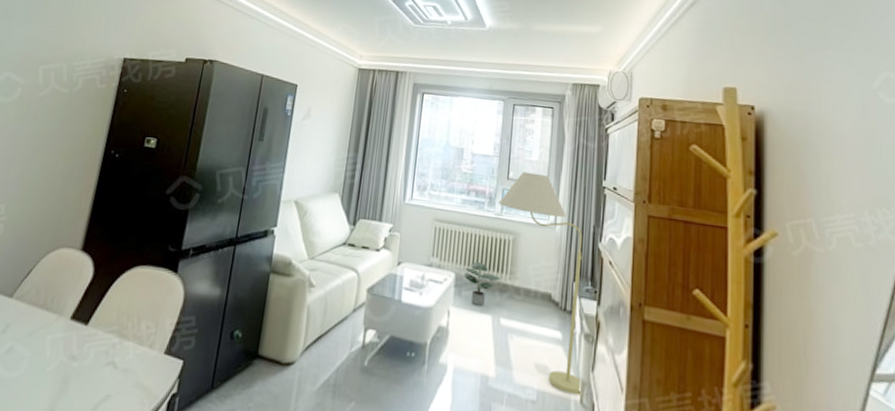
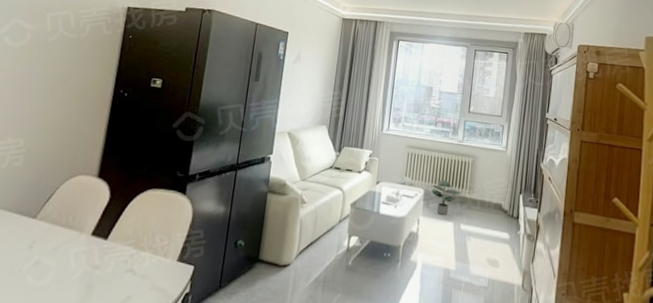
floor lamp: present [498,171,583,396] -> none [461,106,528,282]

